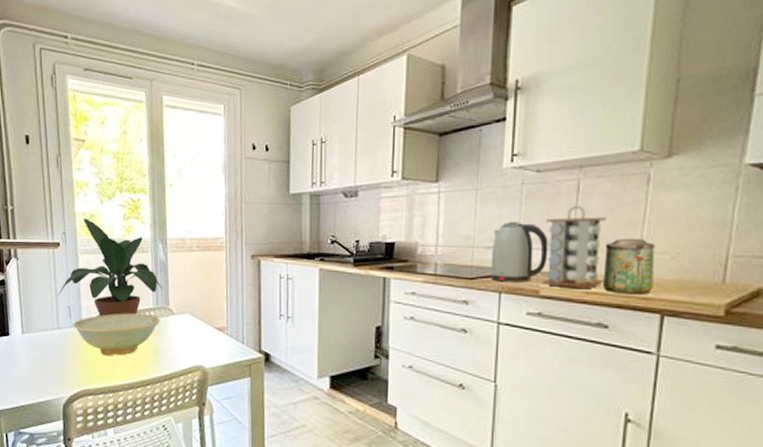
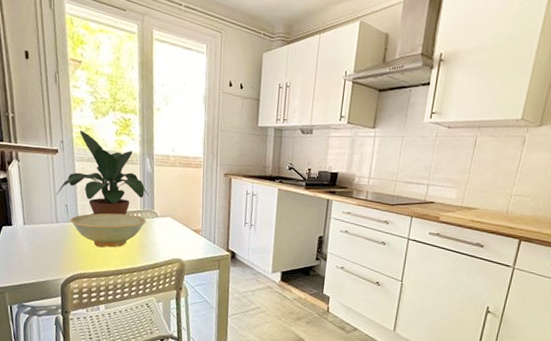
kettle: present [491,221,548,283] -> none [406,164,450,211]
spice rack: present [543,206,606,288] -> none [443,156,492,218]
canister: present [603,239,655,295] -> none [484,183,522,225]

